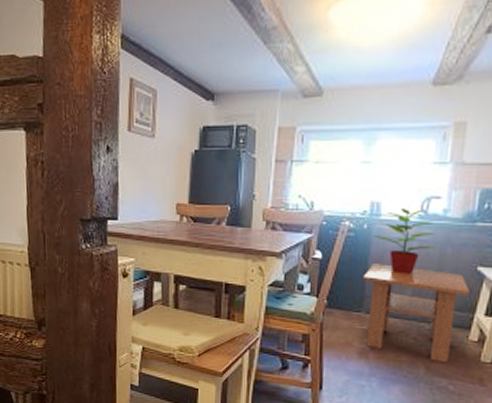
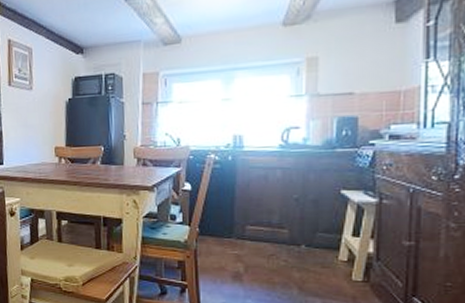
coffee table: present [363,264,470,363] -> none [232,192,335,283]
potted plant: present [373,207,435,274] -> none [238,139,298,201]

